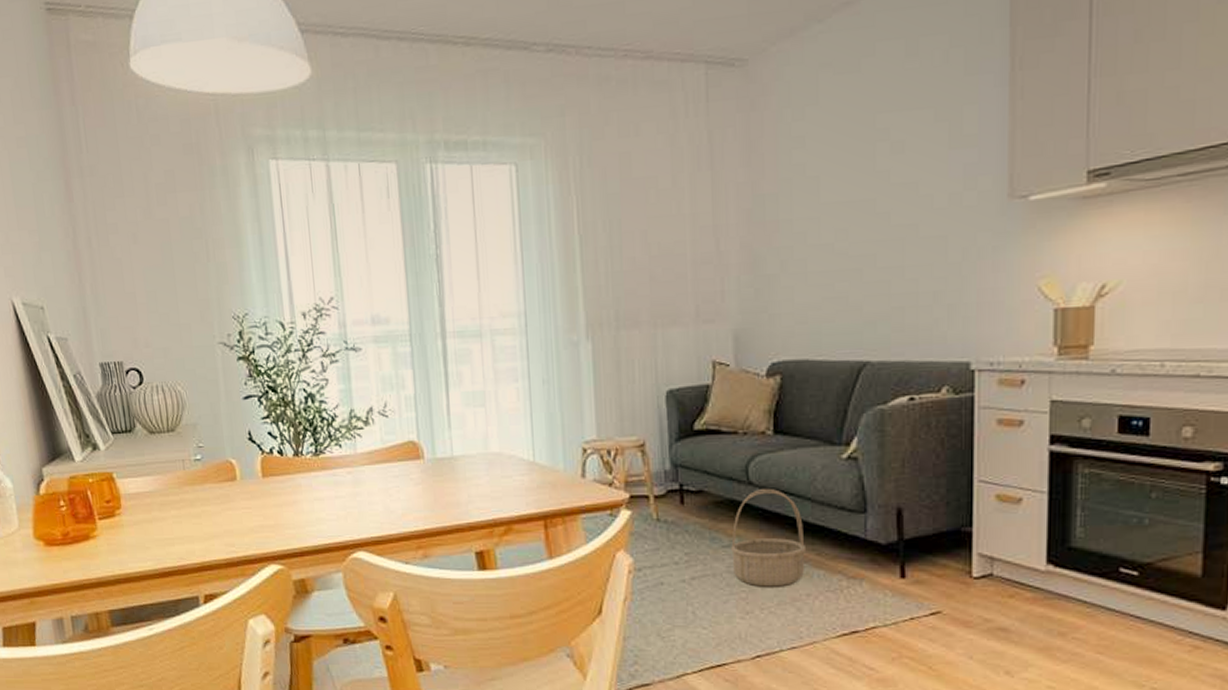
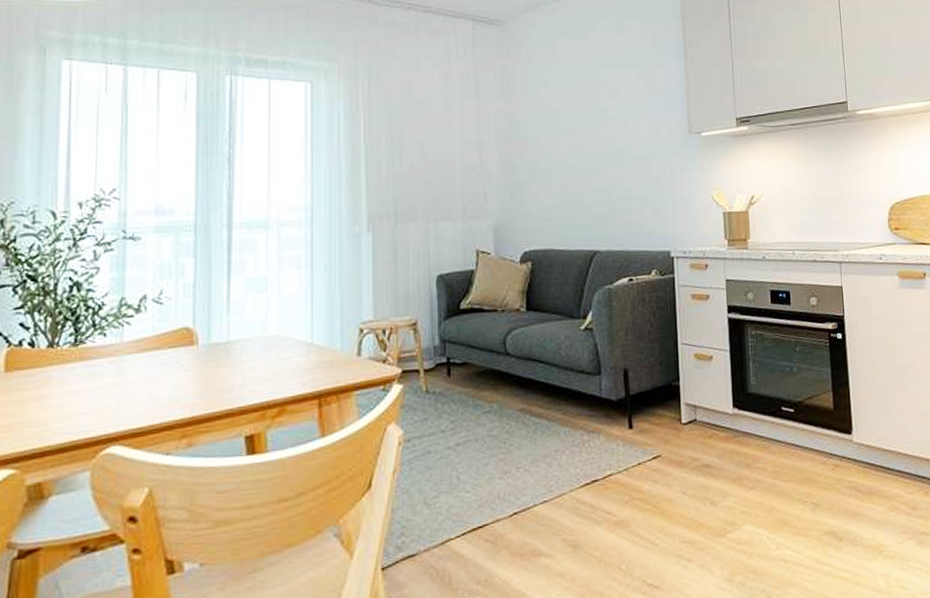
basket: present [730,489,807,589] -> none [490,358,555,449]

